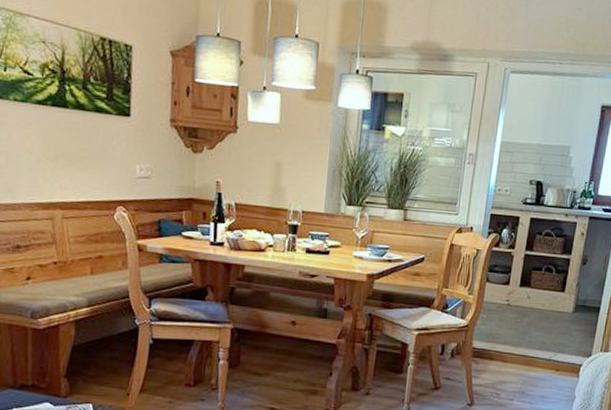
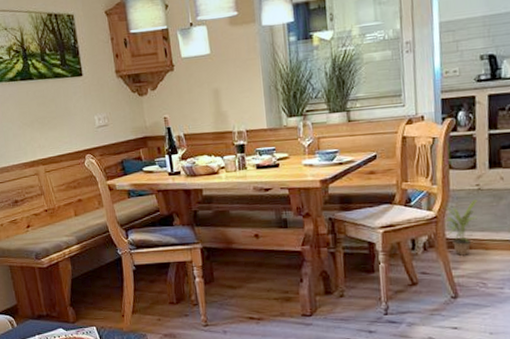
potted plant: none [474,313,505,366] -> present [445,199,477,256]

